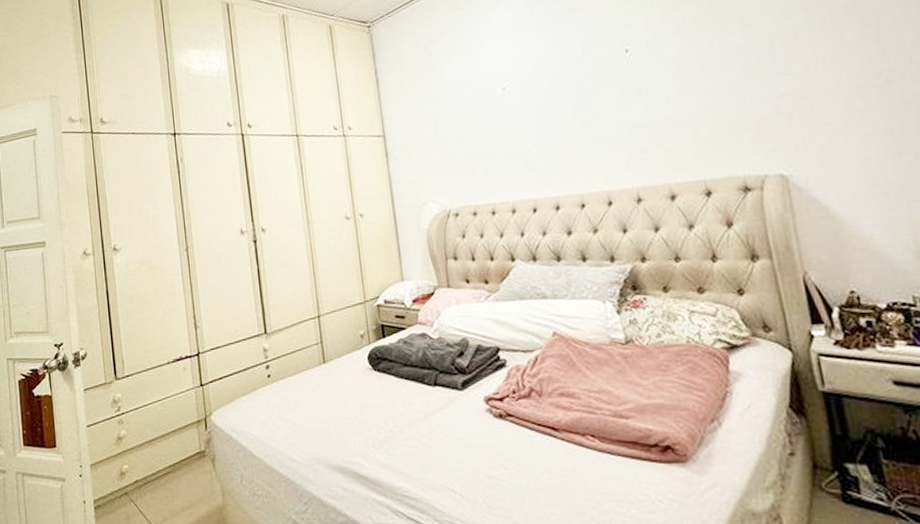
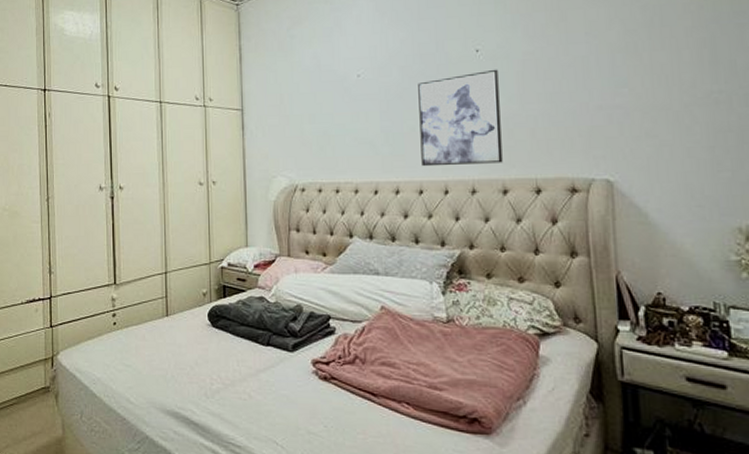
wall art: none [567,68,667,179] -> present [418,69,503,167]

